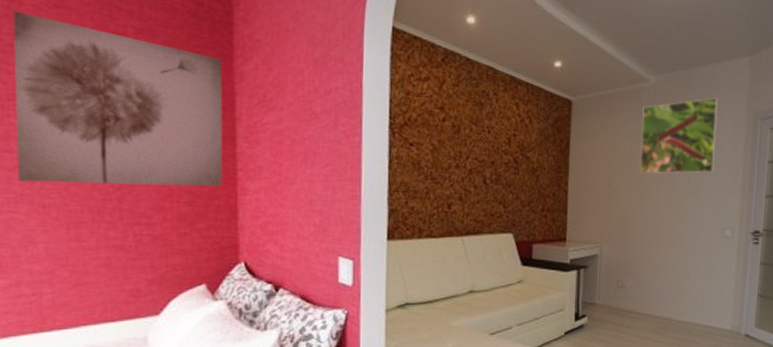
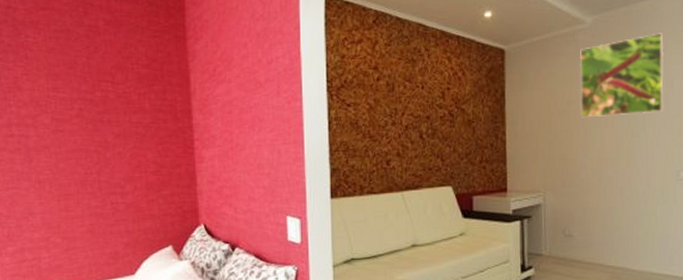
wall art: present [13,10,223,187] -> none [11,16,183,161]

